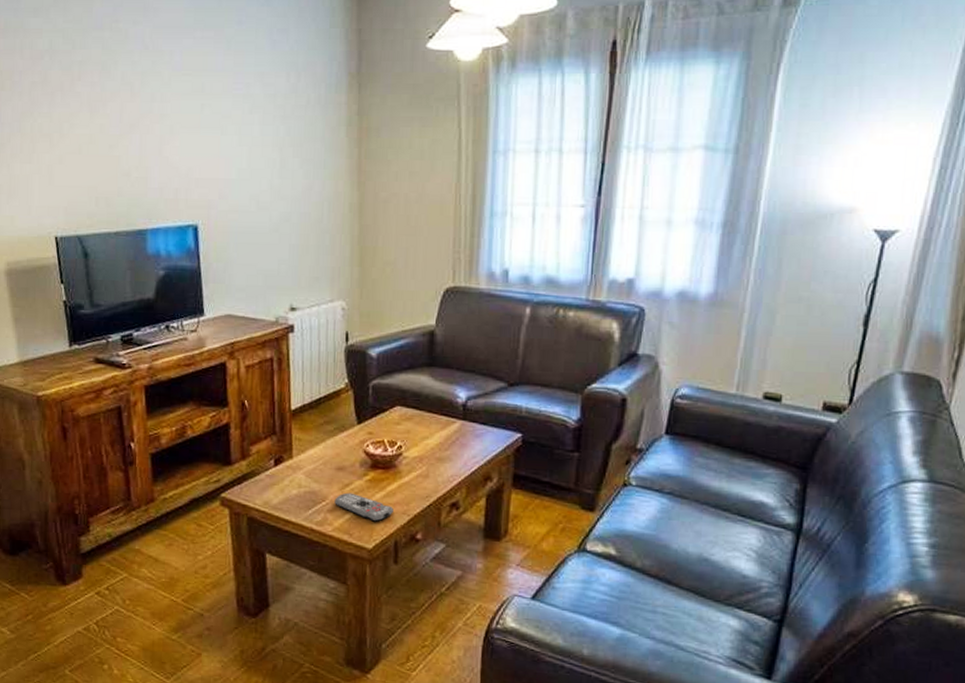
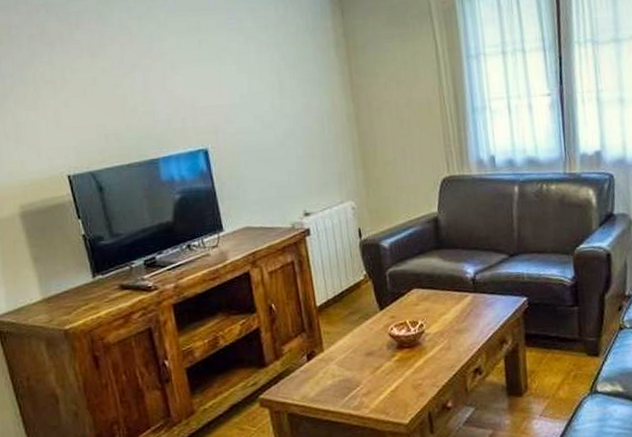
remote control: present [334,492,393,522] -> none [368,374,424,398]

